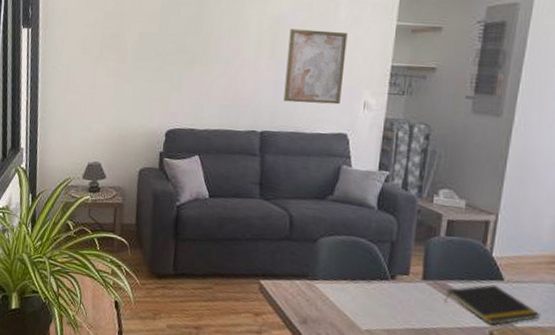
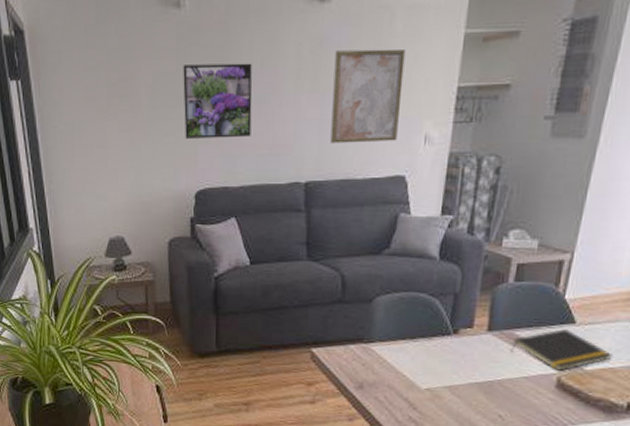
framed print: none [161,29,221,90] -> present [183,63,252,139]

